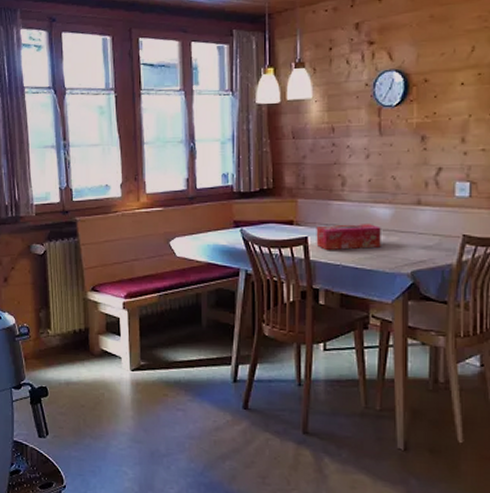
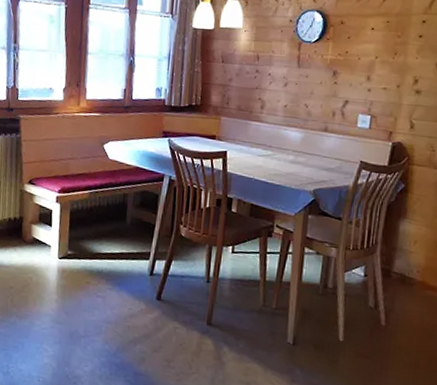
tissue box: present [316,224,381,250] -> none [234,142,291,166]

